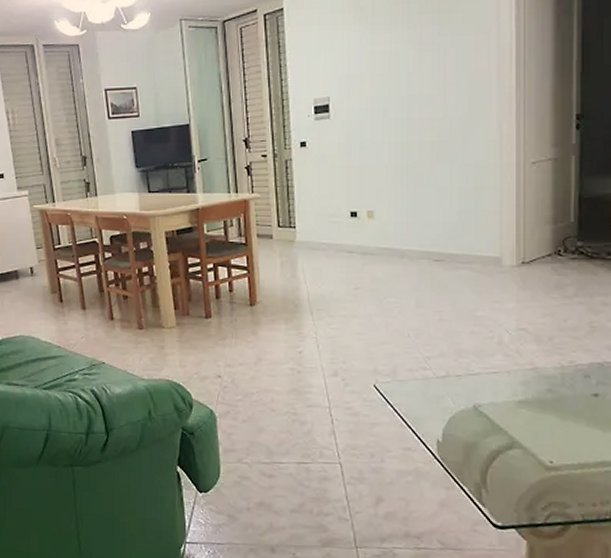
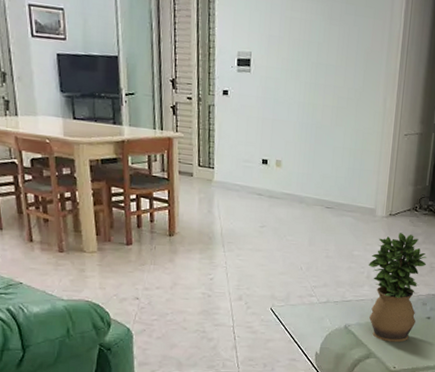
potted plant: none [499,285,584,428] -> present [369,233,427,343]

